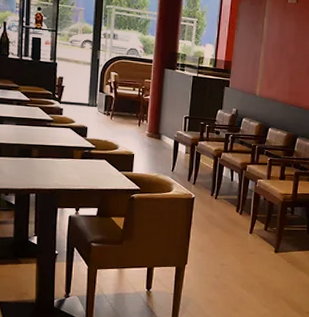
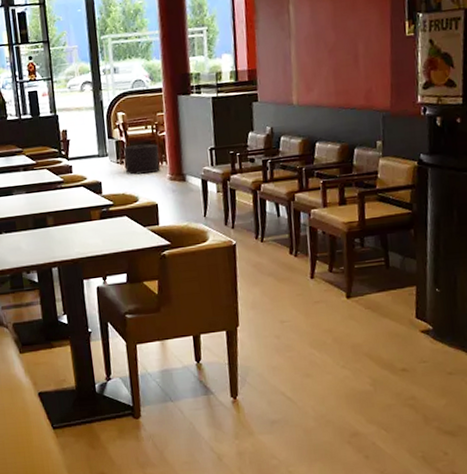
trash can: none [110,101,142,128] -> present [123,143,160,175]

